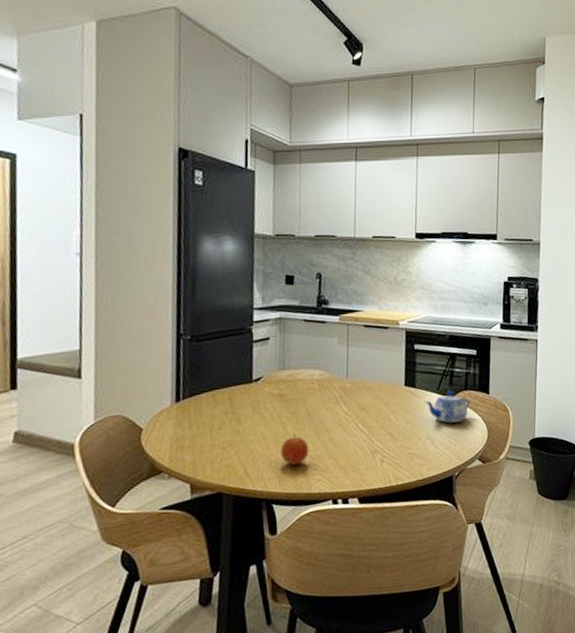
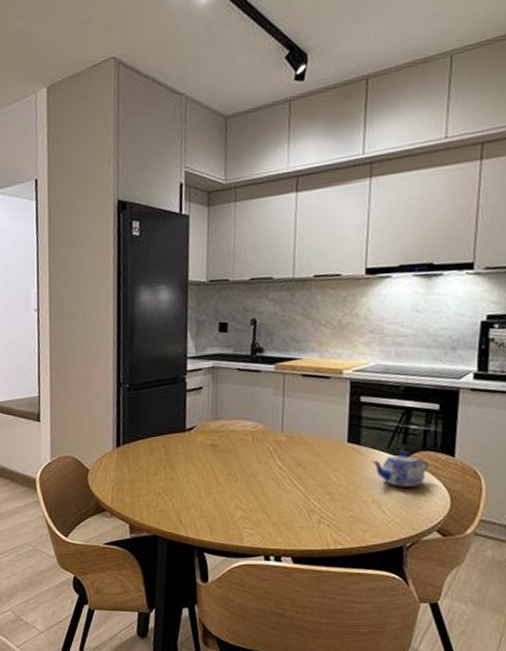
fruit: present [280,433,310,466] -> none [212,485,241,517]

